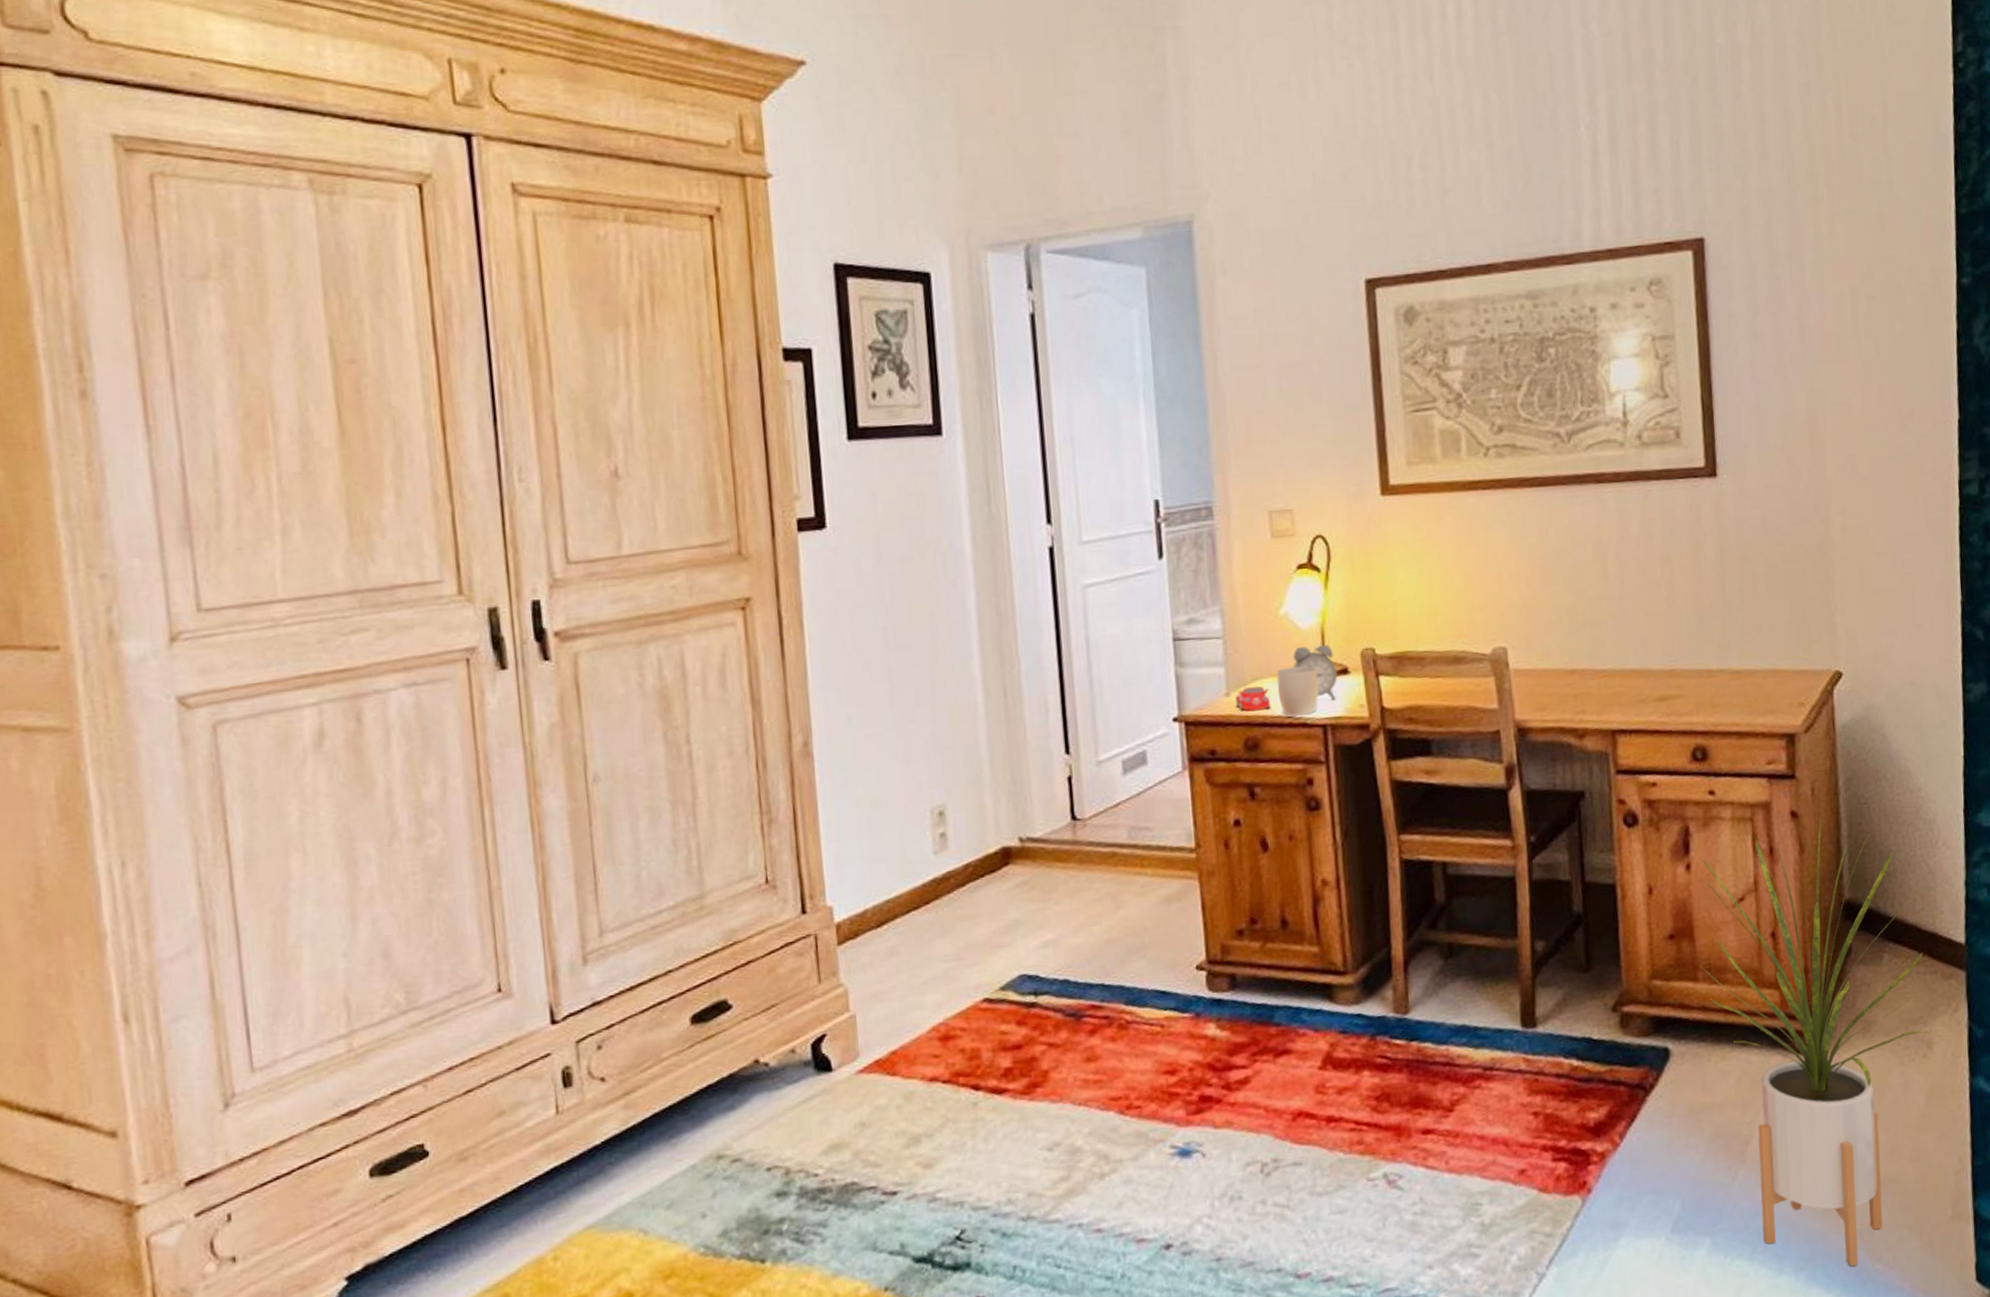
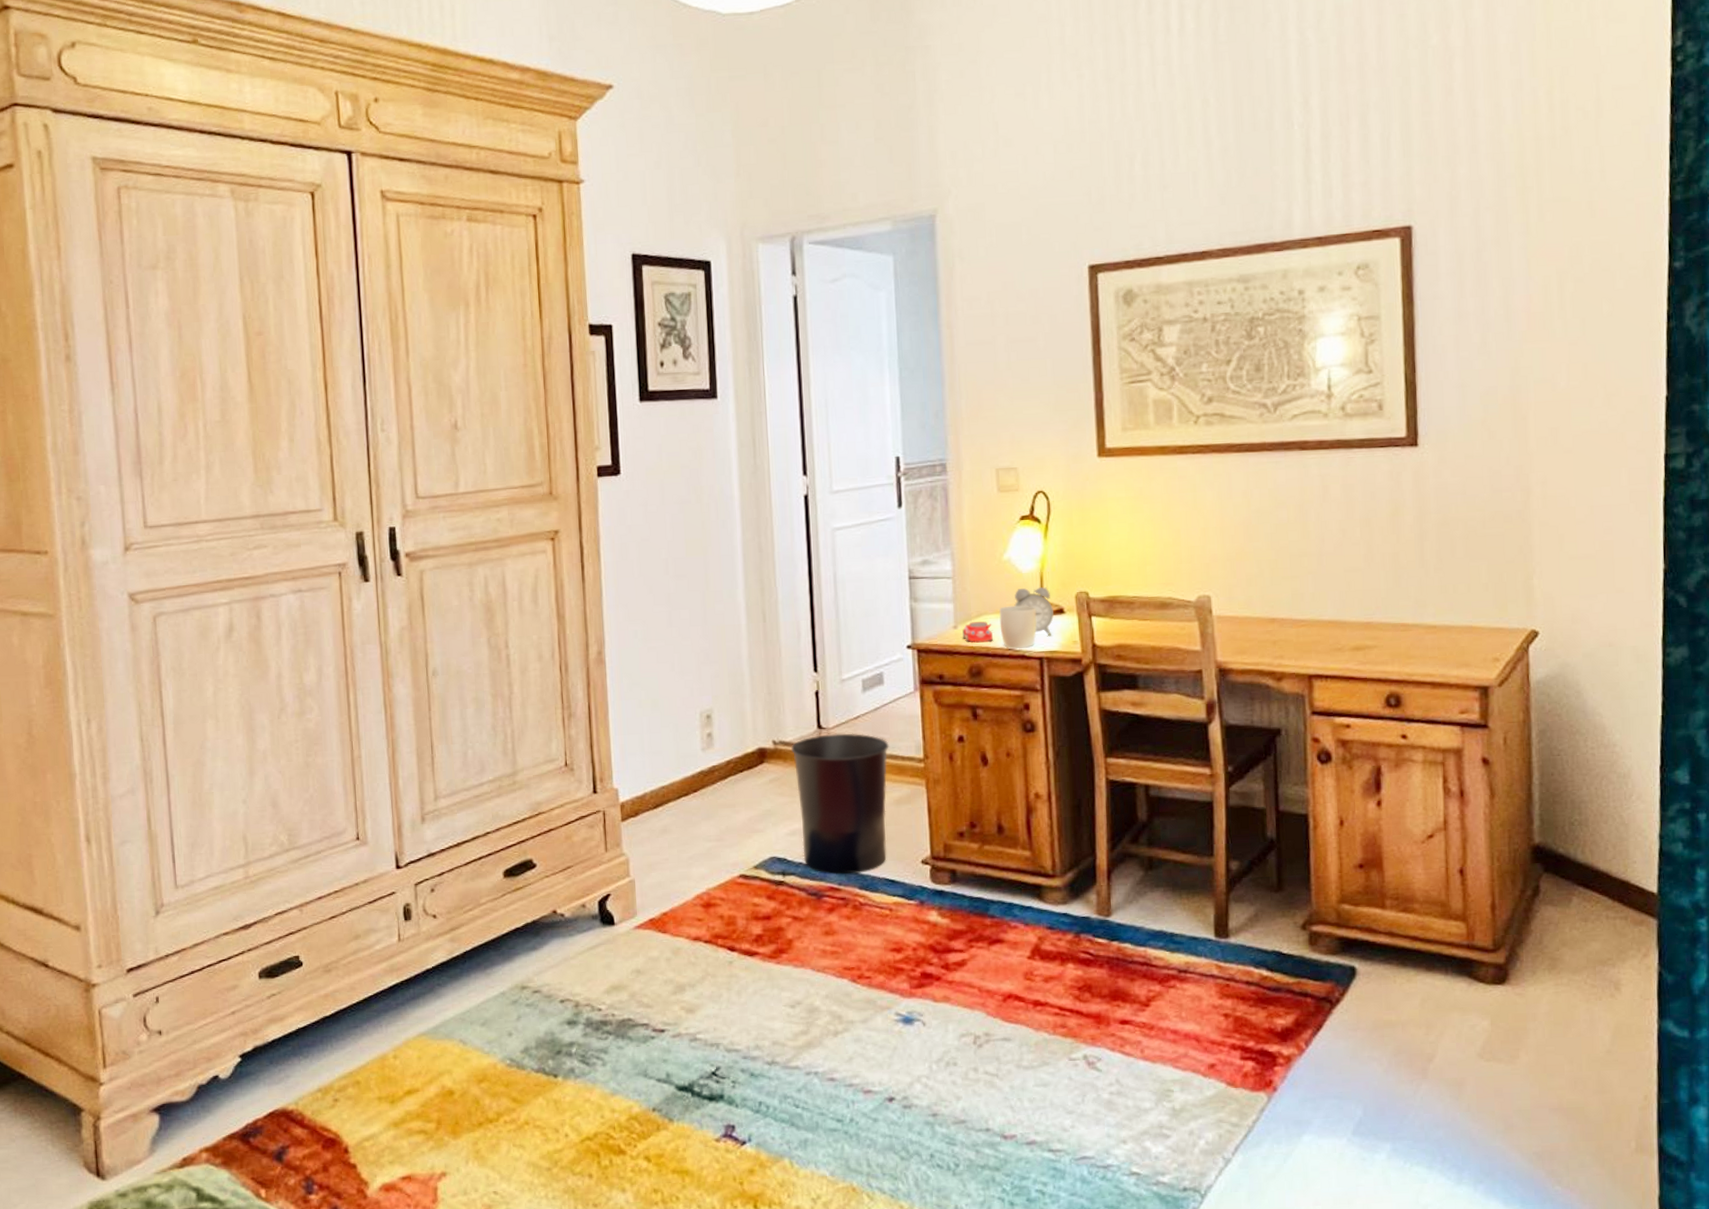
waste bin: none [1041,823,1156,989] -> present [791,733,889,874]
house plant: present [1701,819,1942,1267] -> none [1389,767,1630,1185]

